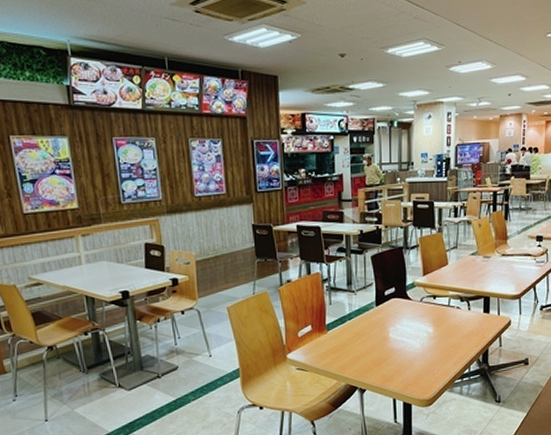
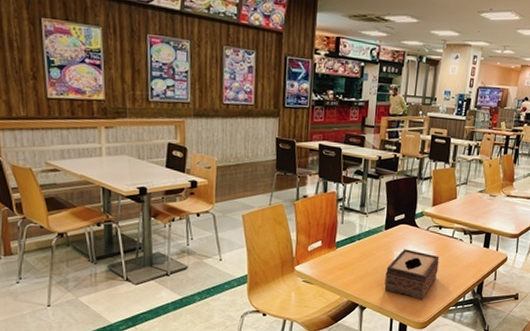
tissue box: none [382,324,438,376] -> present [384,249,440,300]

